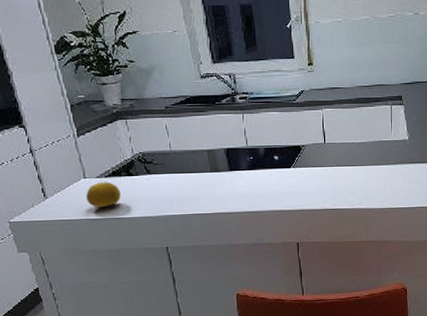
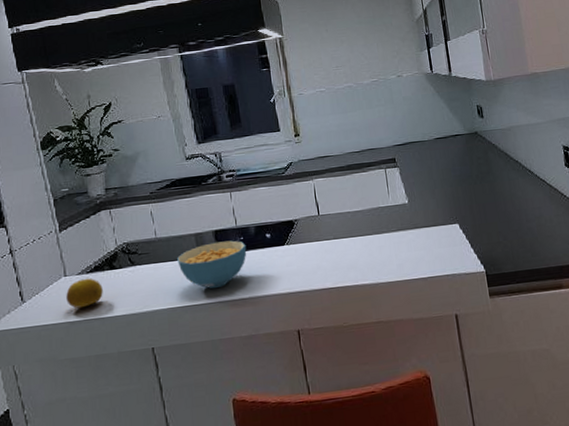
cereal bowl: none [190,159,256,201] -> present [177,240,247,289]

